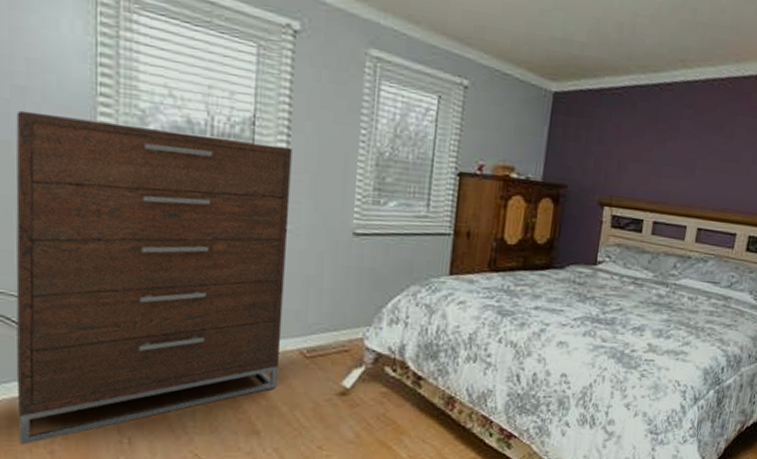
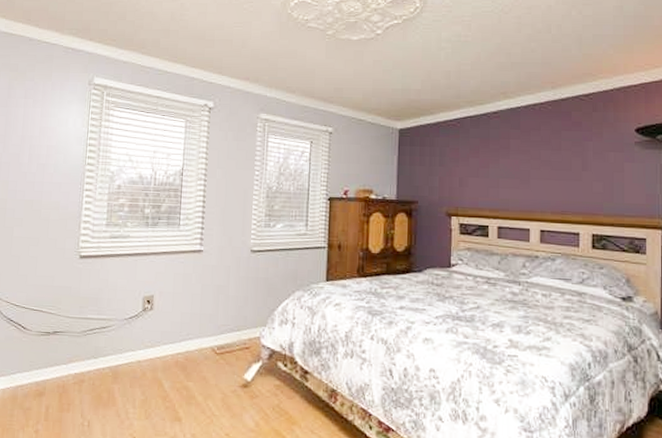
dresser: present [16,110,292,445] -> none [17,179,208,425]

